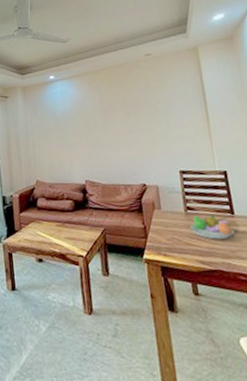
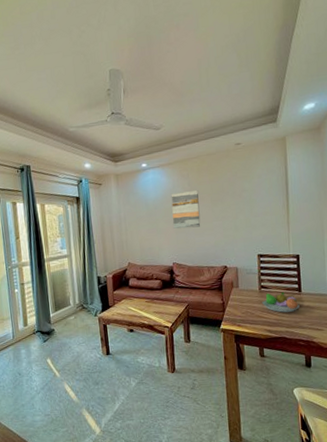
wall art: none [80,102,114,143] -> present [171,190,201,229]

